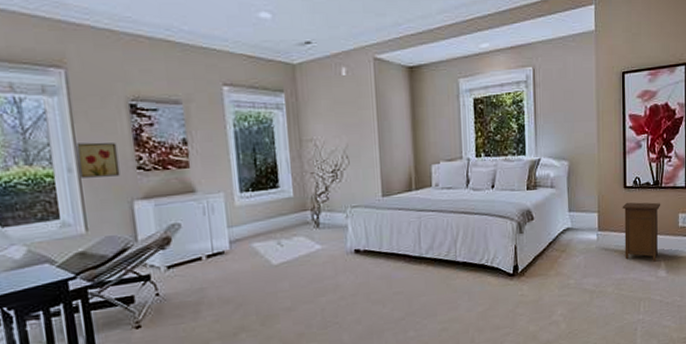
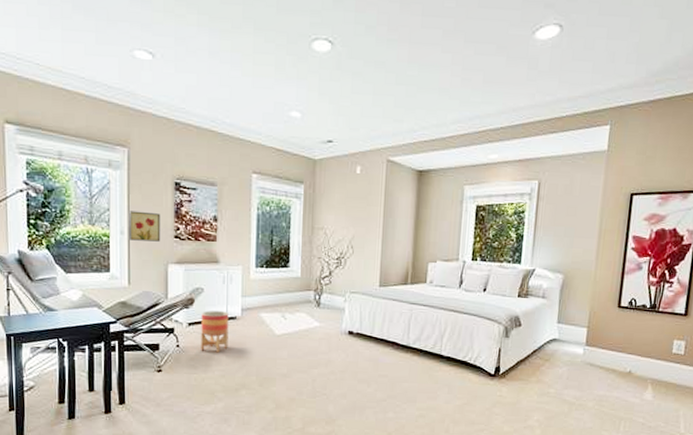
planter: none [181,247,219,296] -> present [201,311,229,353]
nightstand: present [622,202,661,262] -> none [610,321,656,384]

